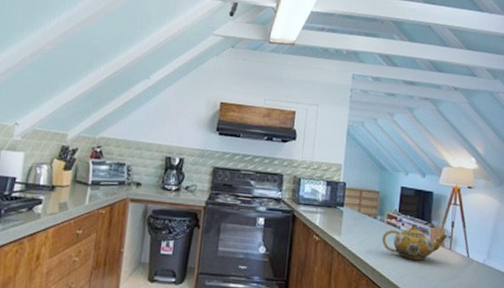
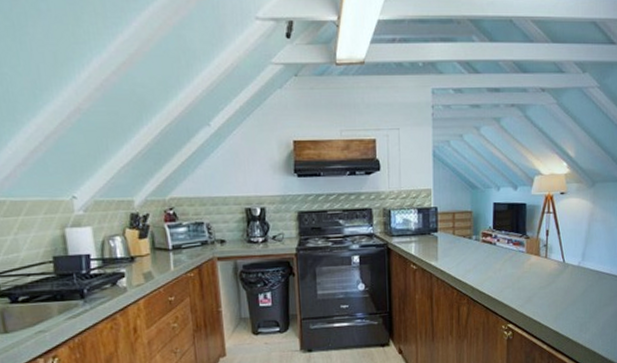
teapot: present [381,224,448,261] -> none [478,239,543,274]

